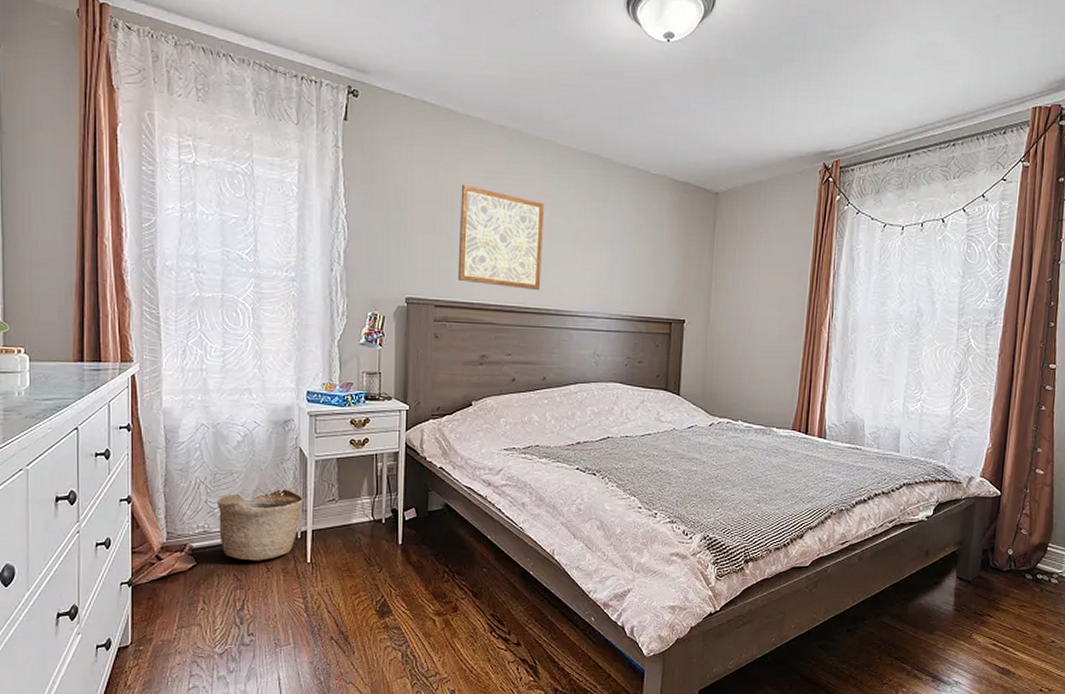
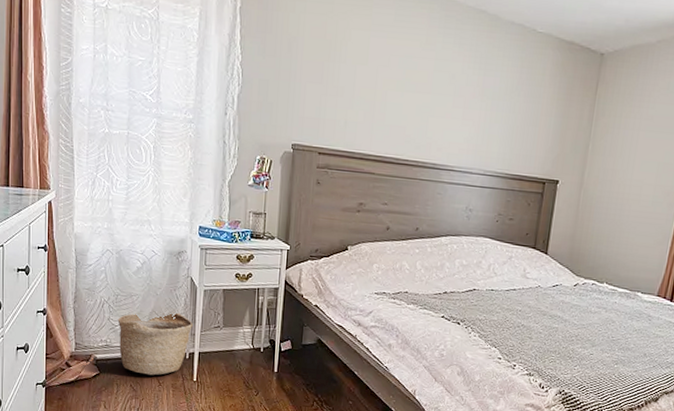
wall art: present [457,184,545,291] -> none [341,35,429,144]

